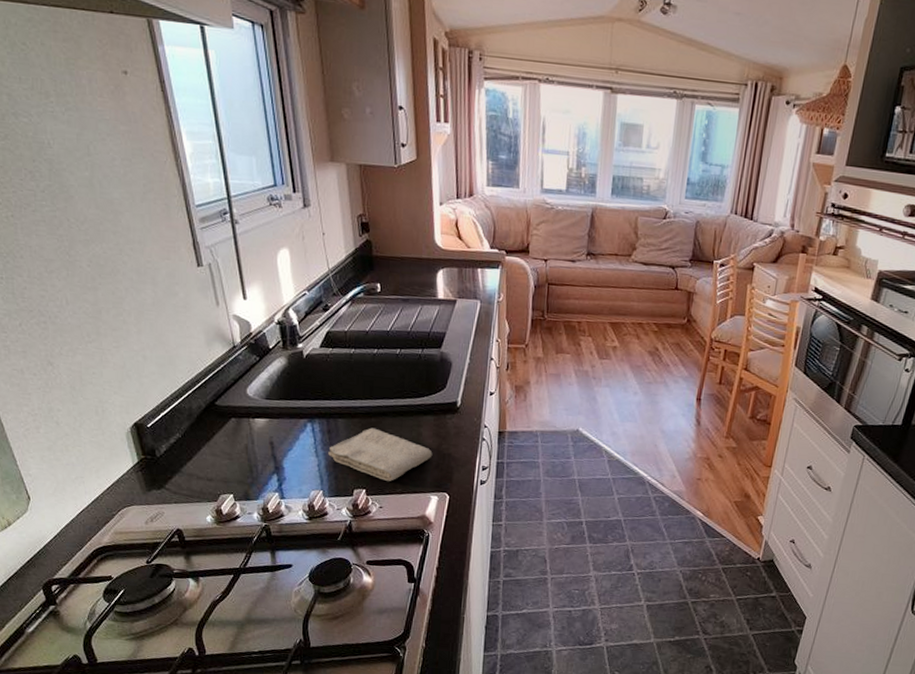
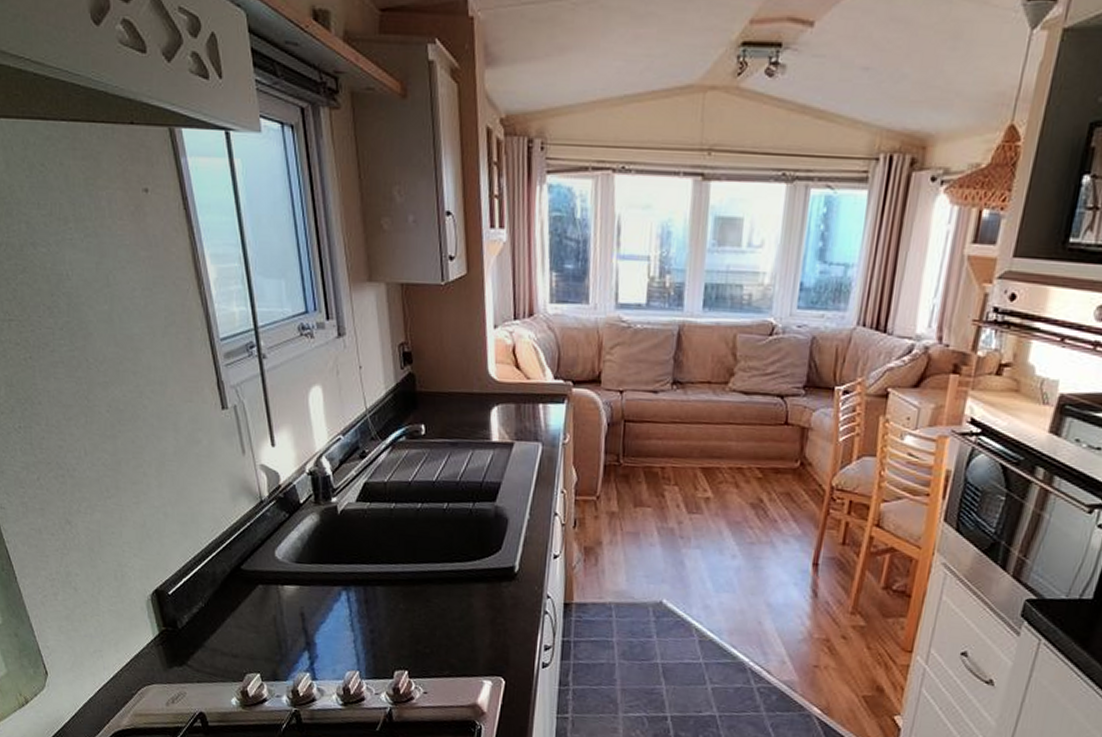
washcloth: present [328,427,433,481] -> none [365,597,486,662]

